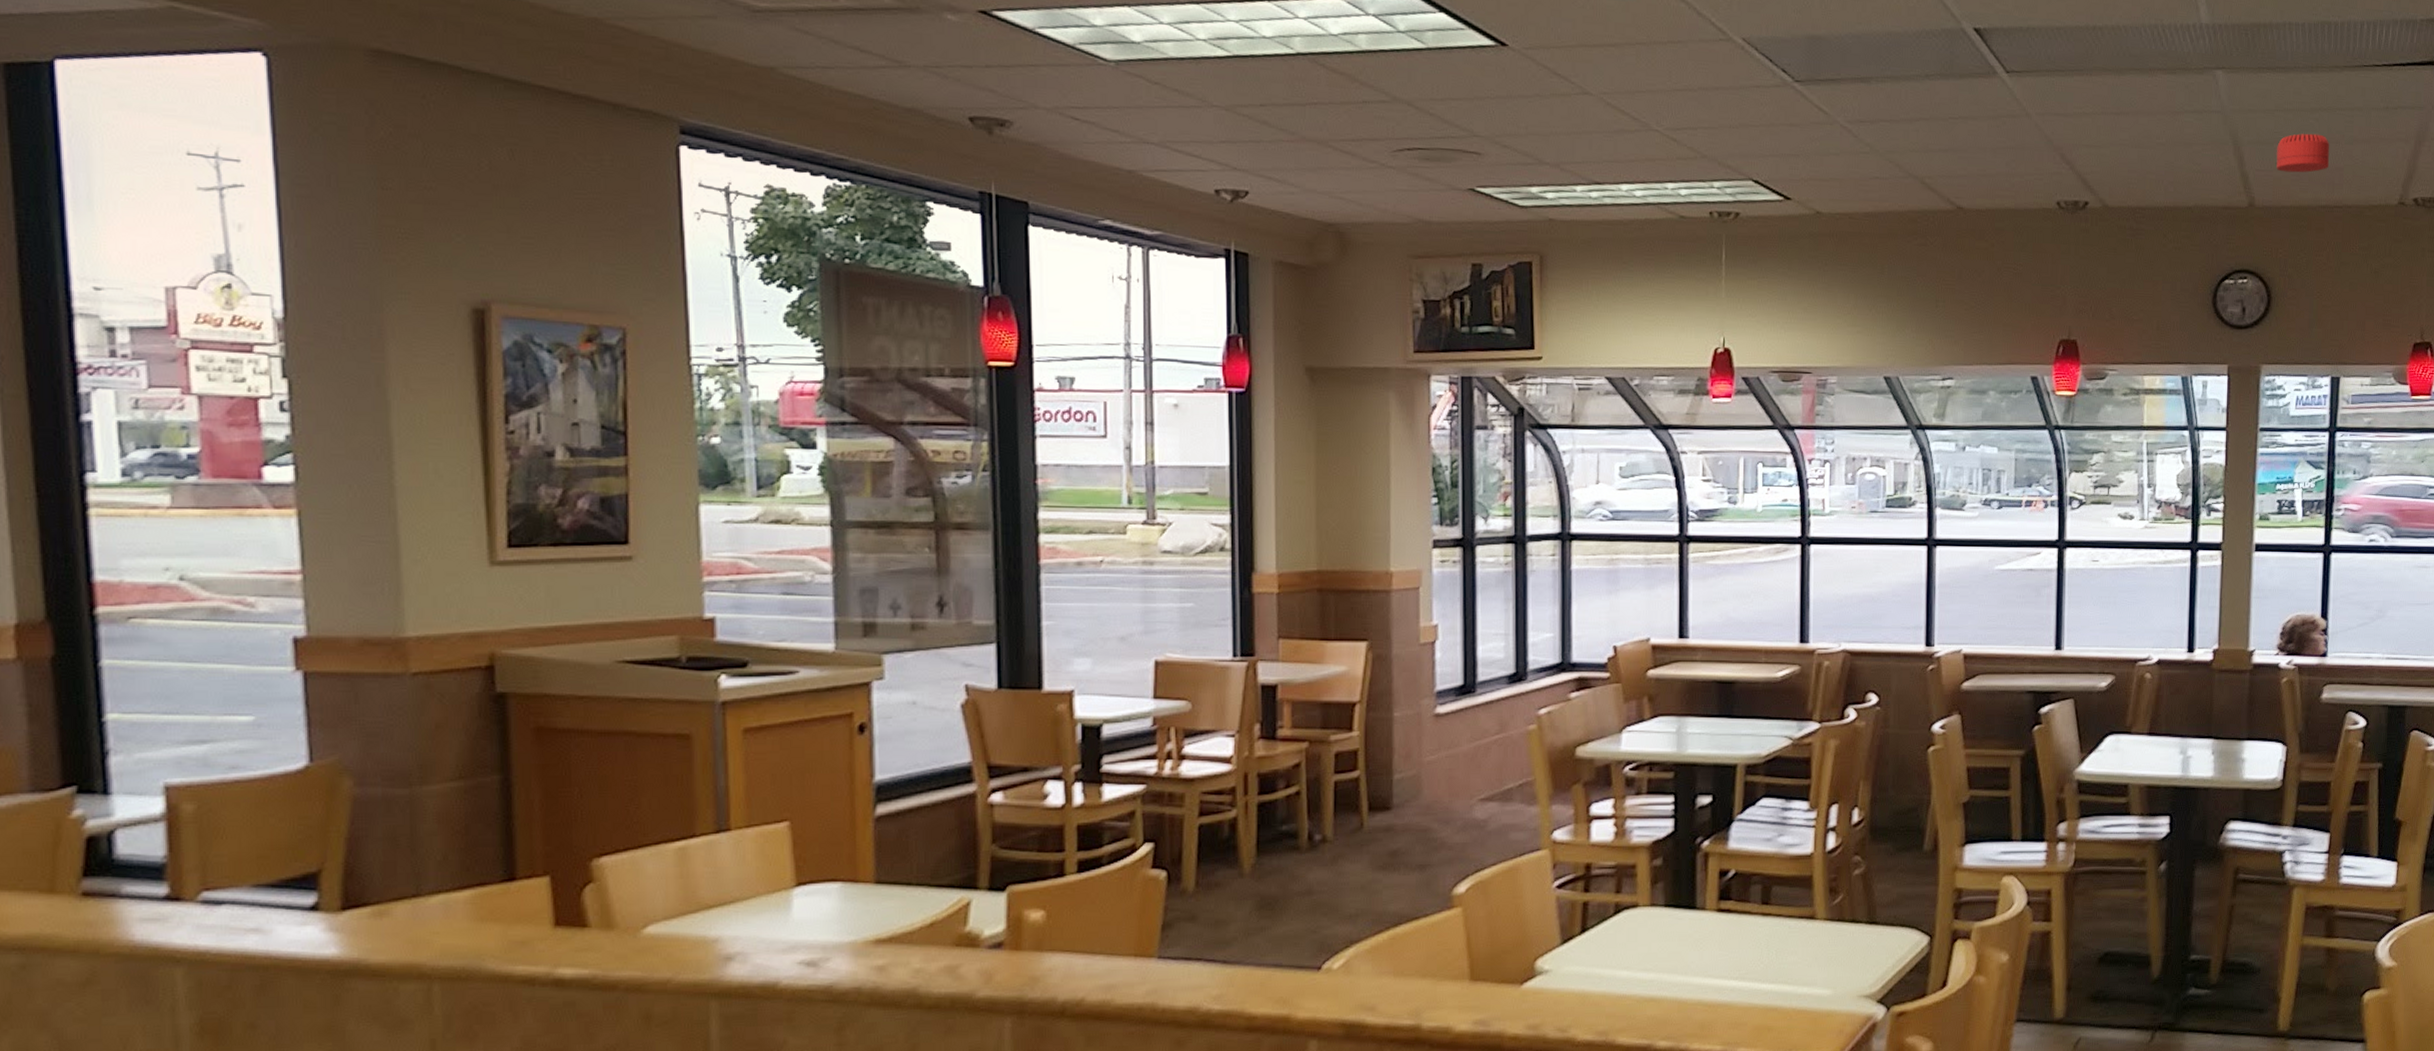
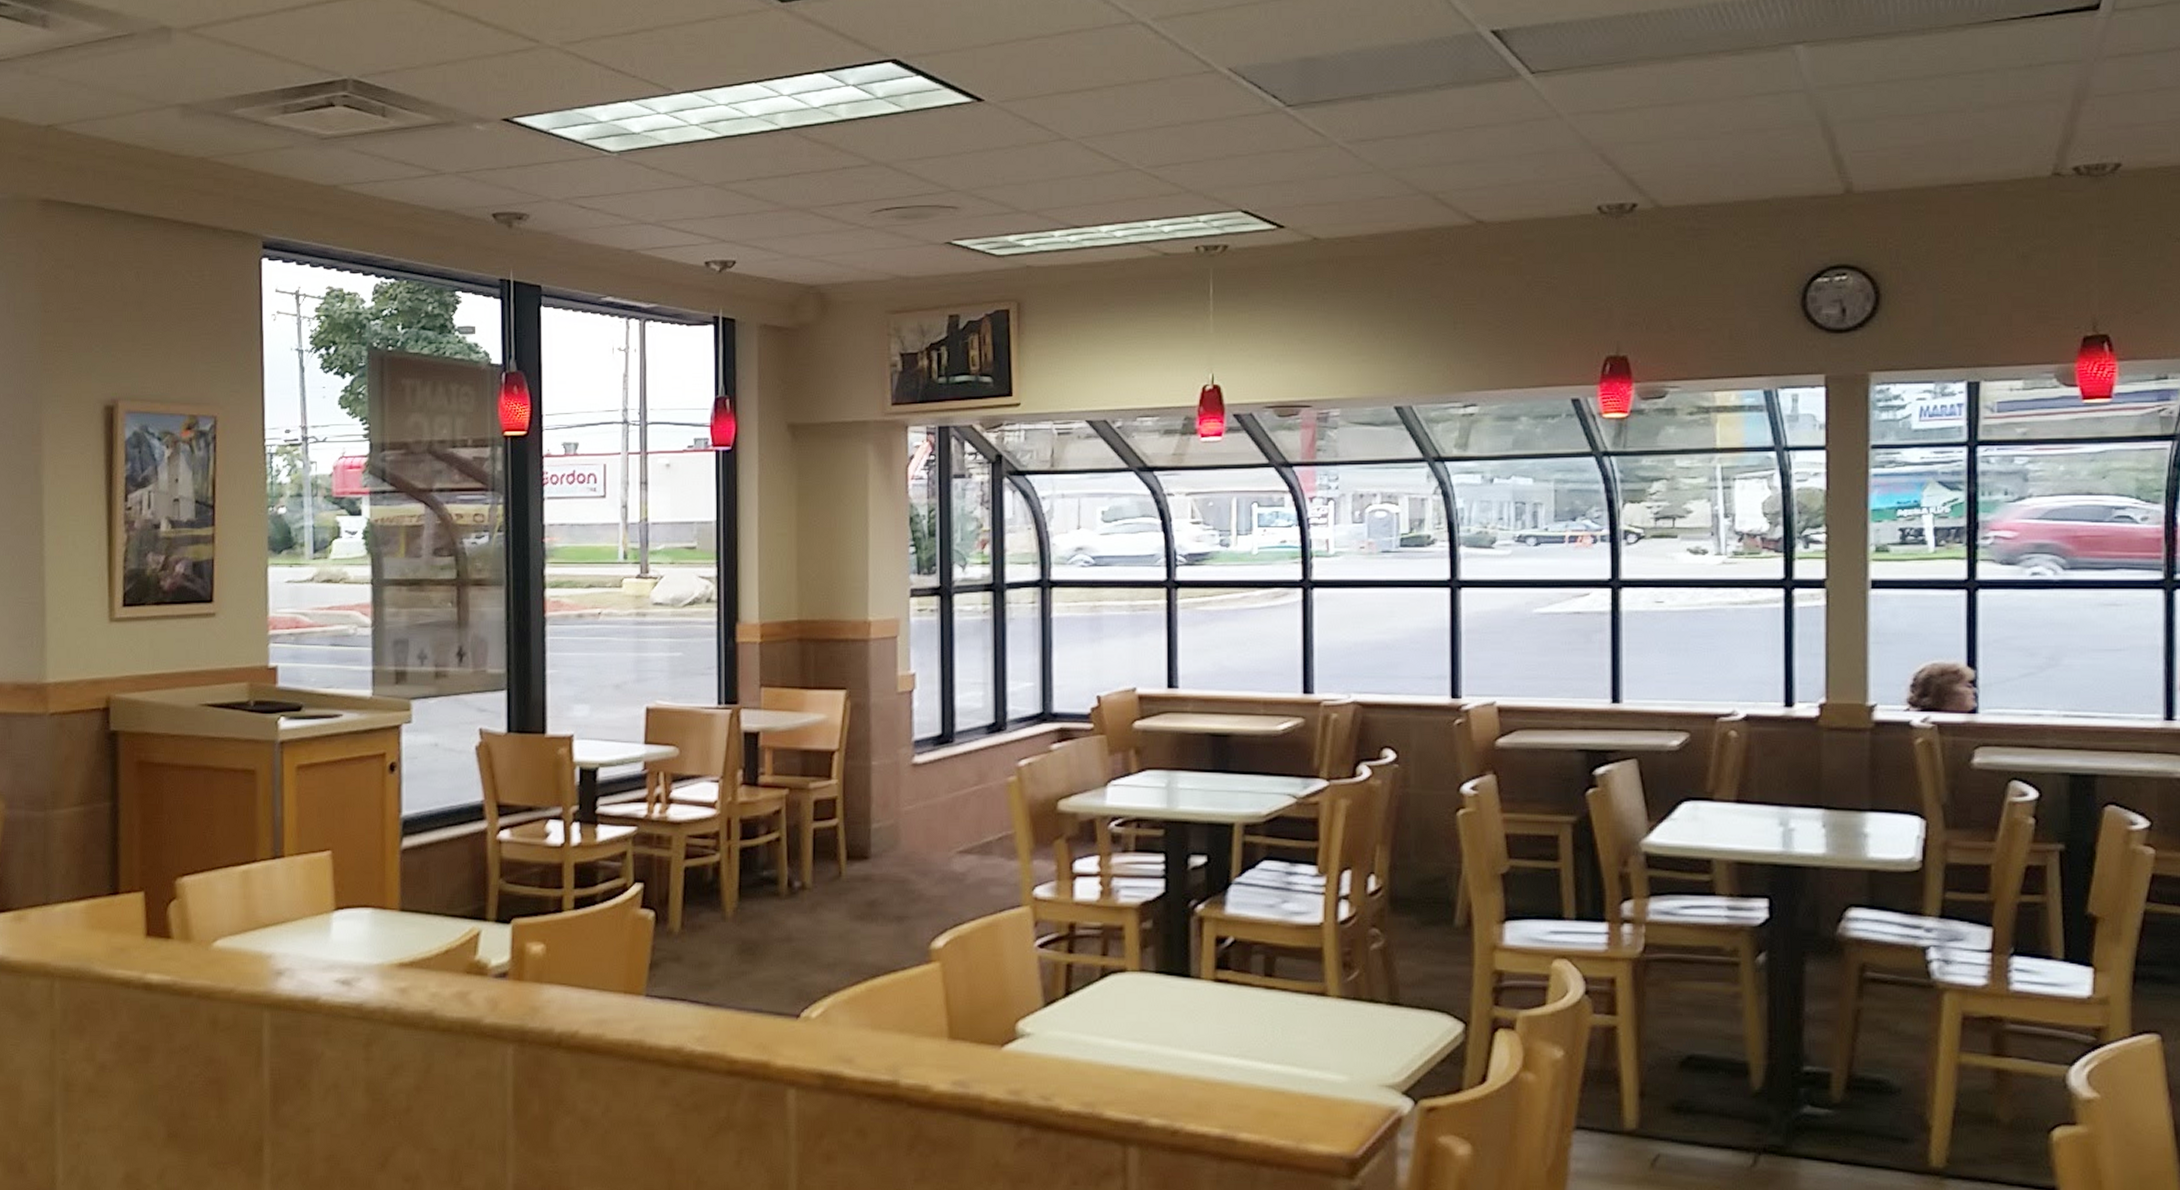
smoke detector: present [2275,133,2330,173] -> none [1879,104,1953,151]

